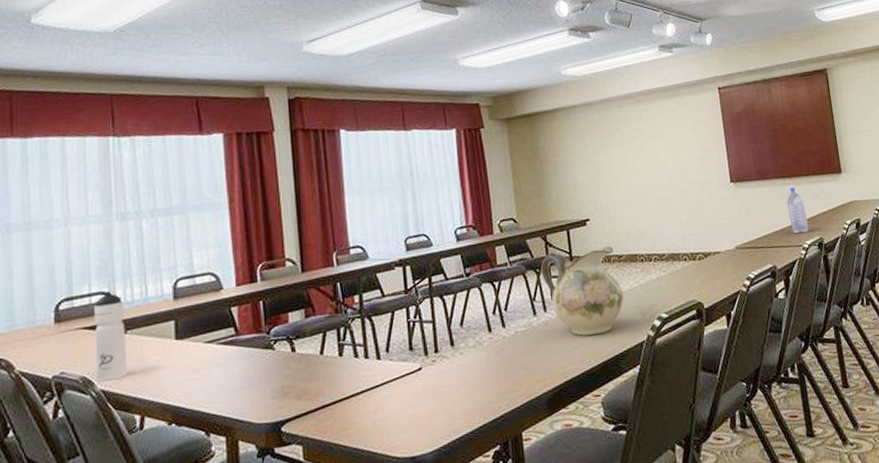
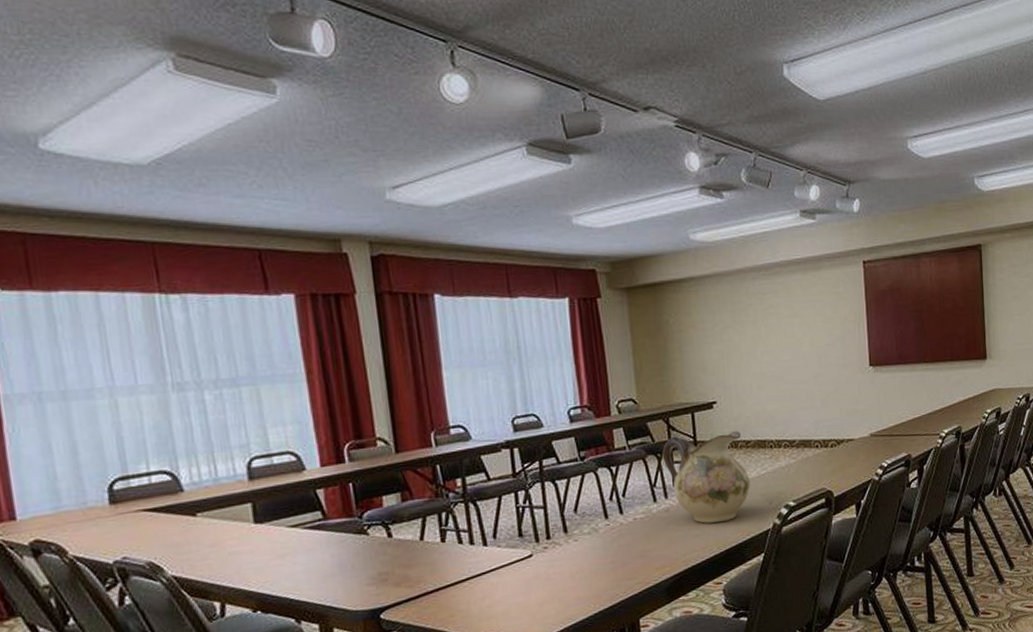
water bottle: present [93,291,127,382] -> none [154,470,201,567]
water bottle: present [787,187,810,234] -> none [927,373,948,422]

